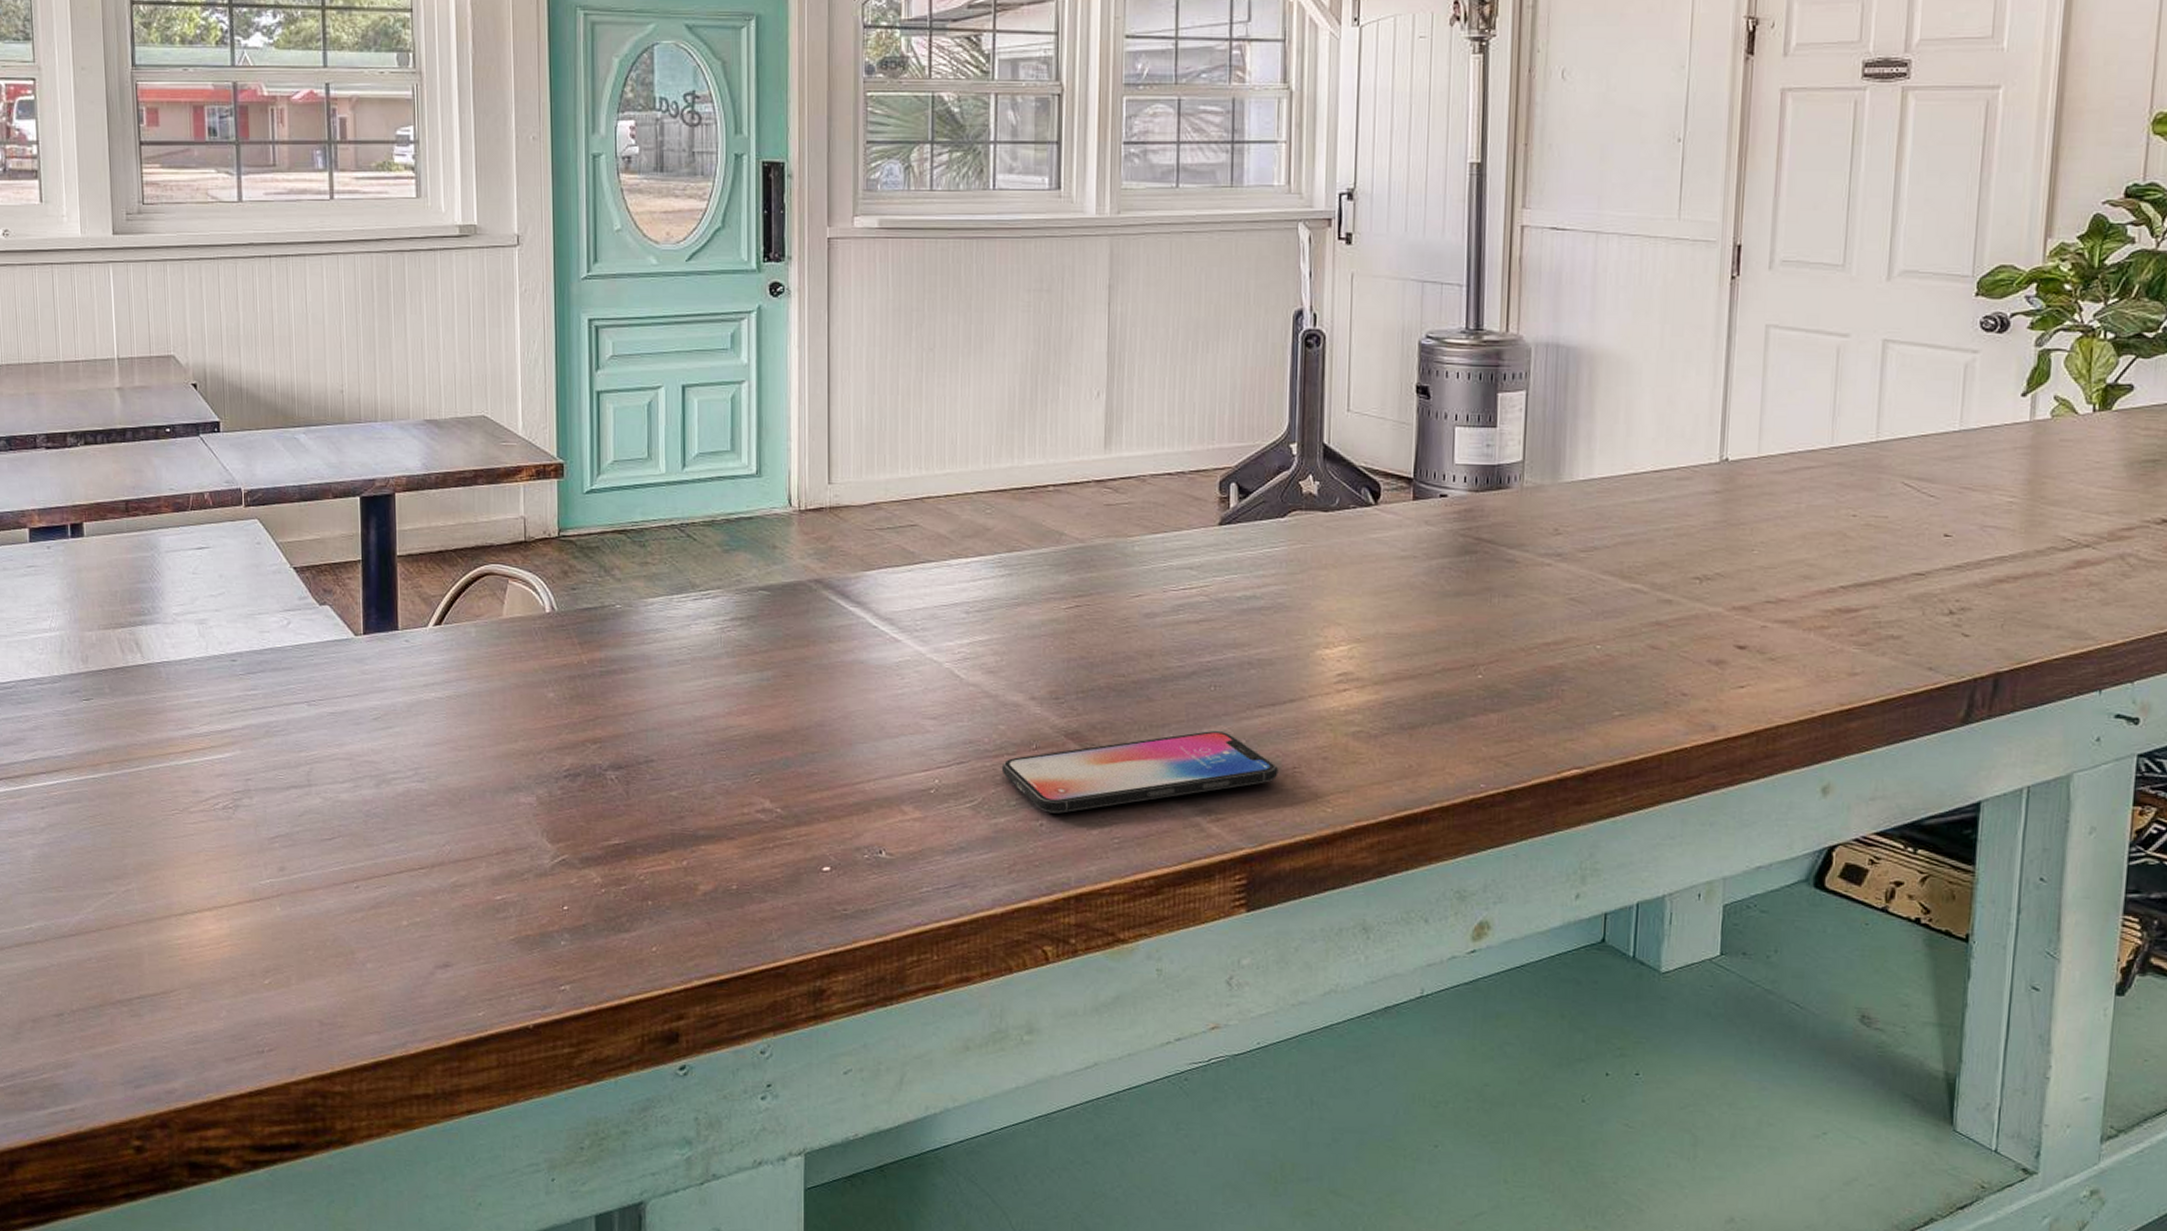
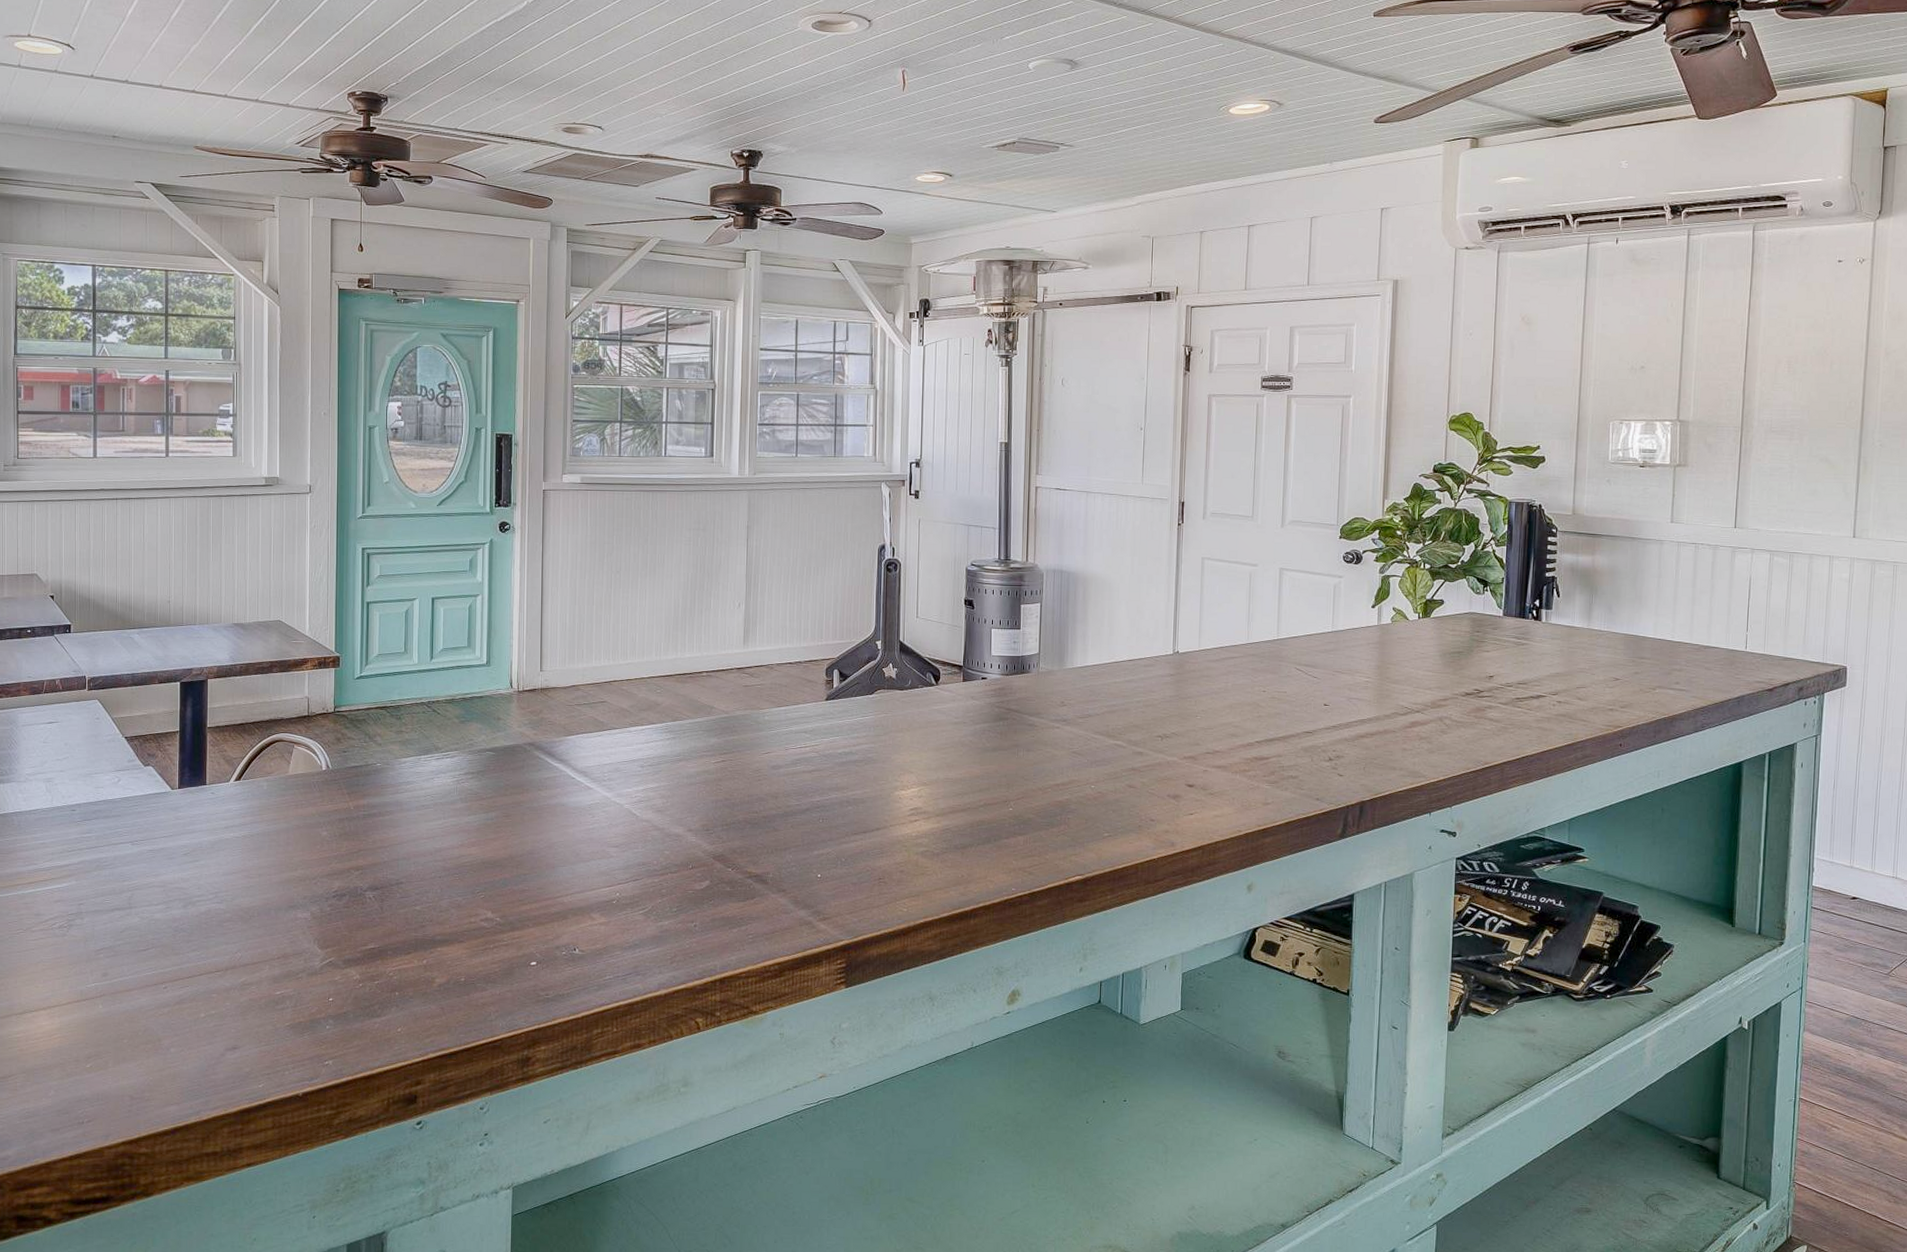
smartphone: present [1001,731,1279,814] -> none [666,852,868,917]

